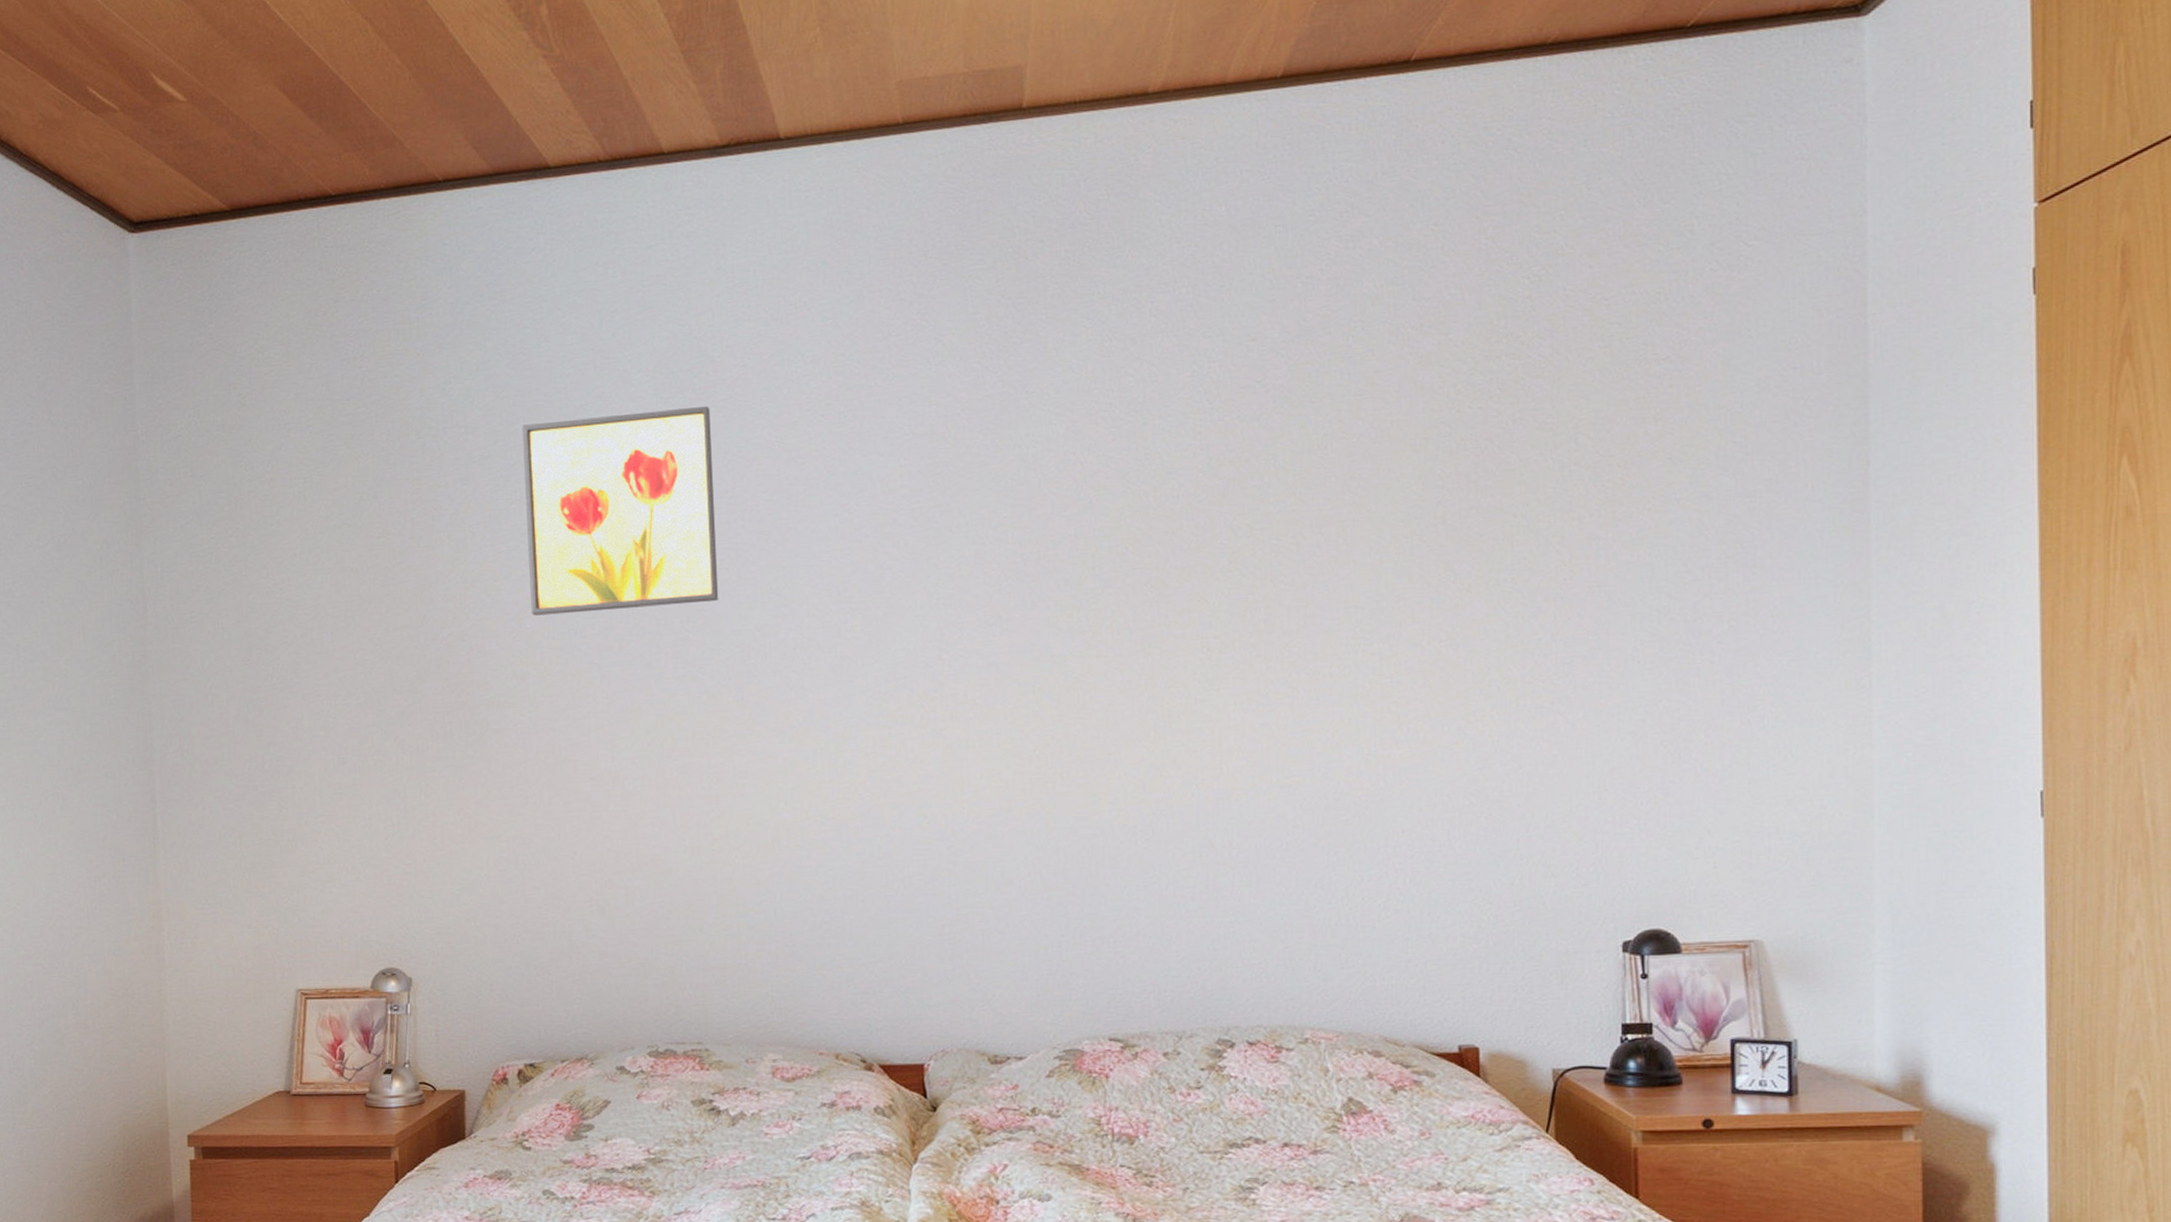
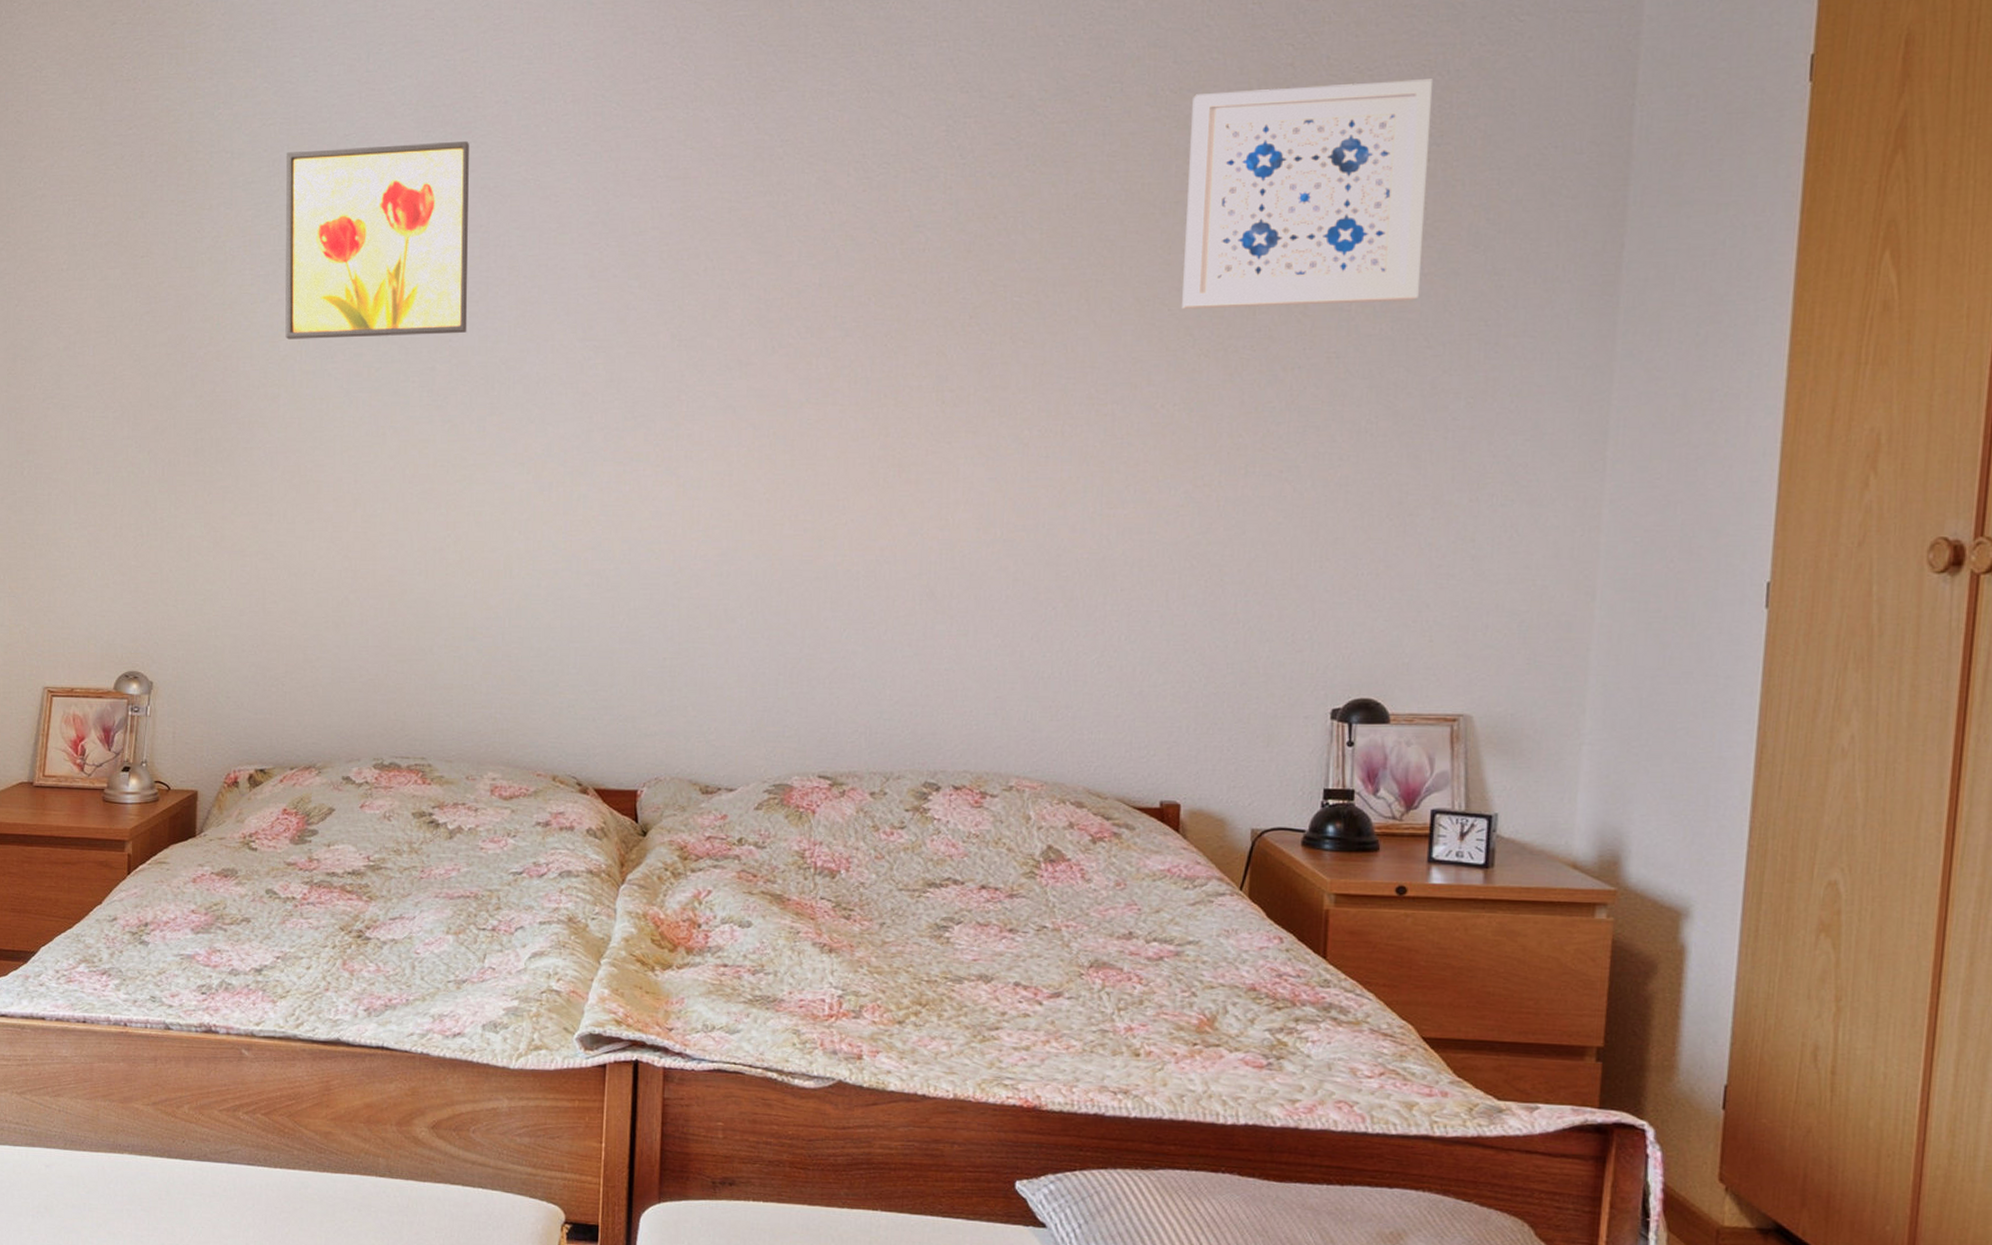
wall art: none [1434,306,1673,546] -> present [1182,79,1432,310]

